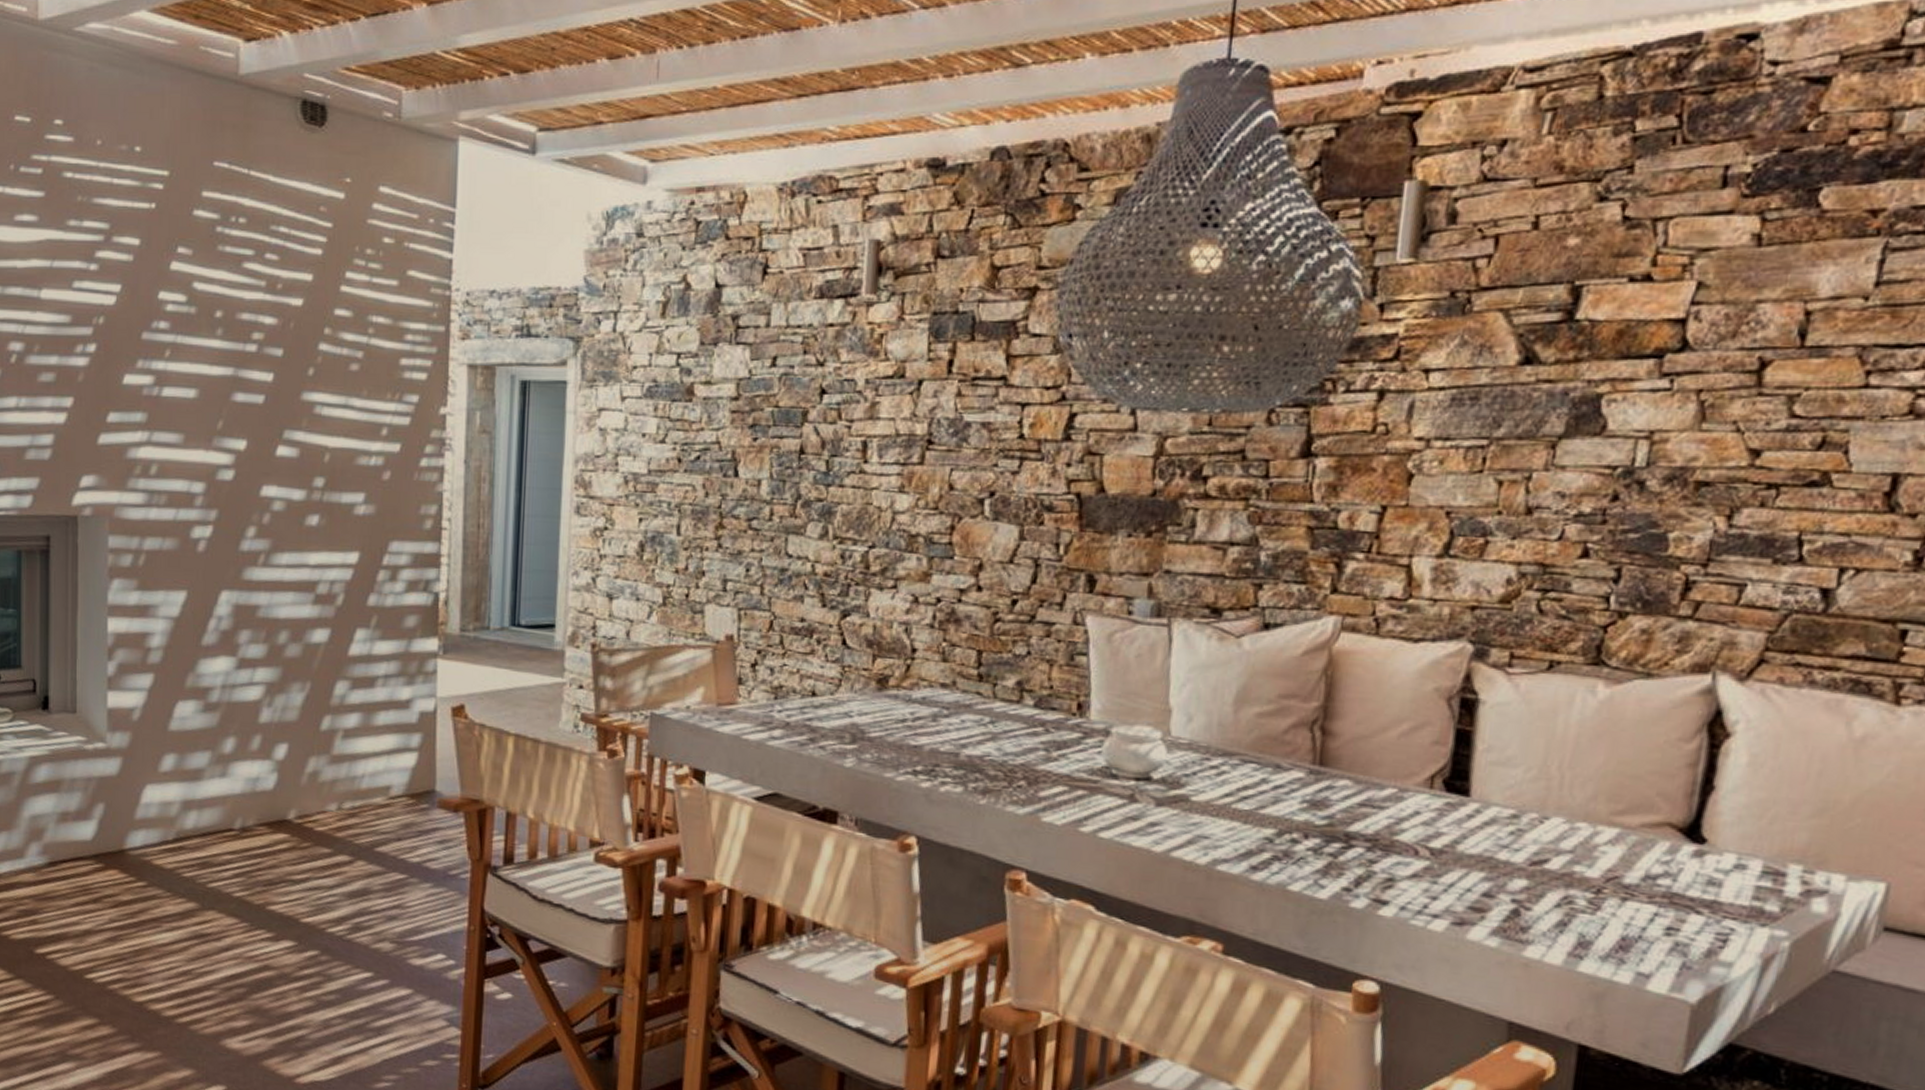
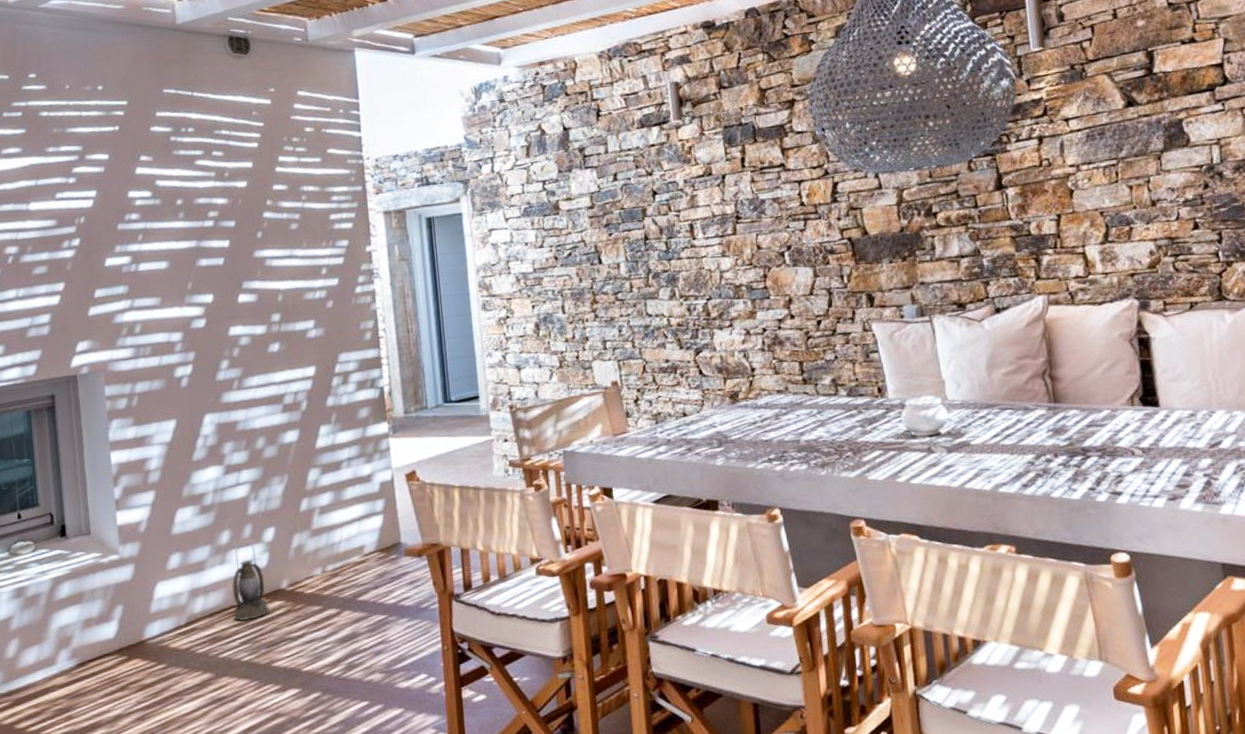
lantern: none [228,758,271,850] -> present [232,543,270,622]

